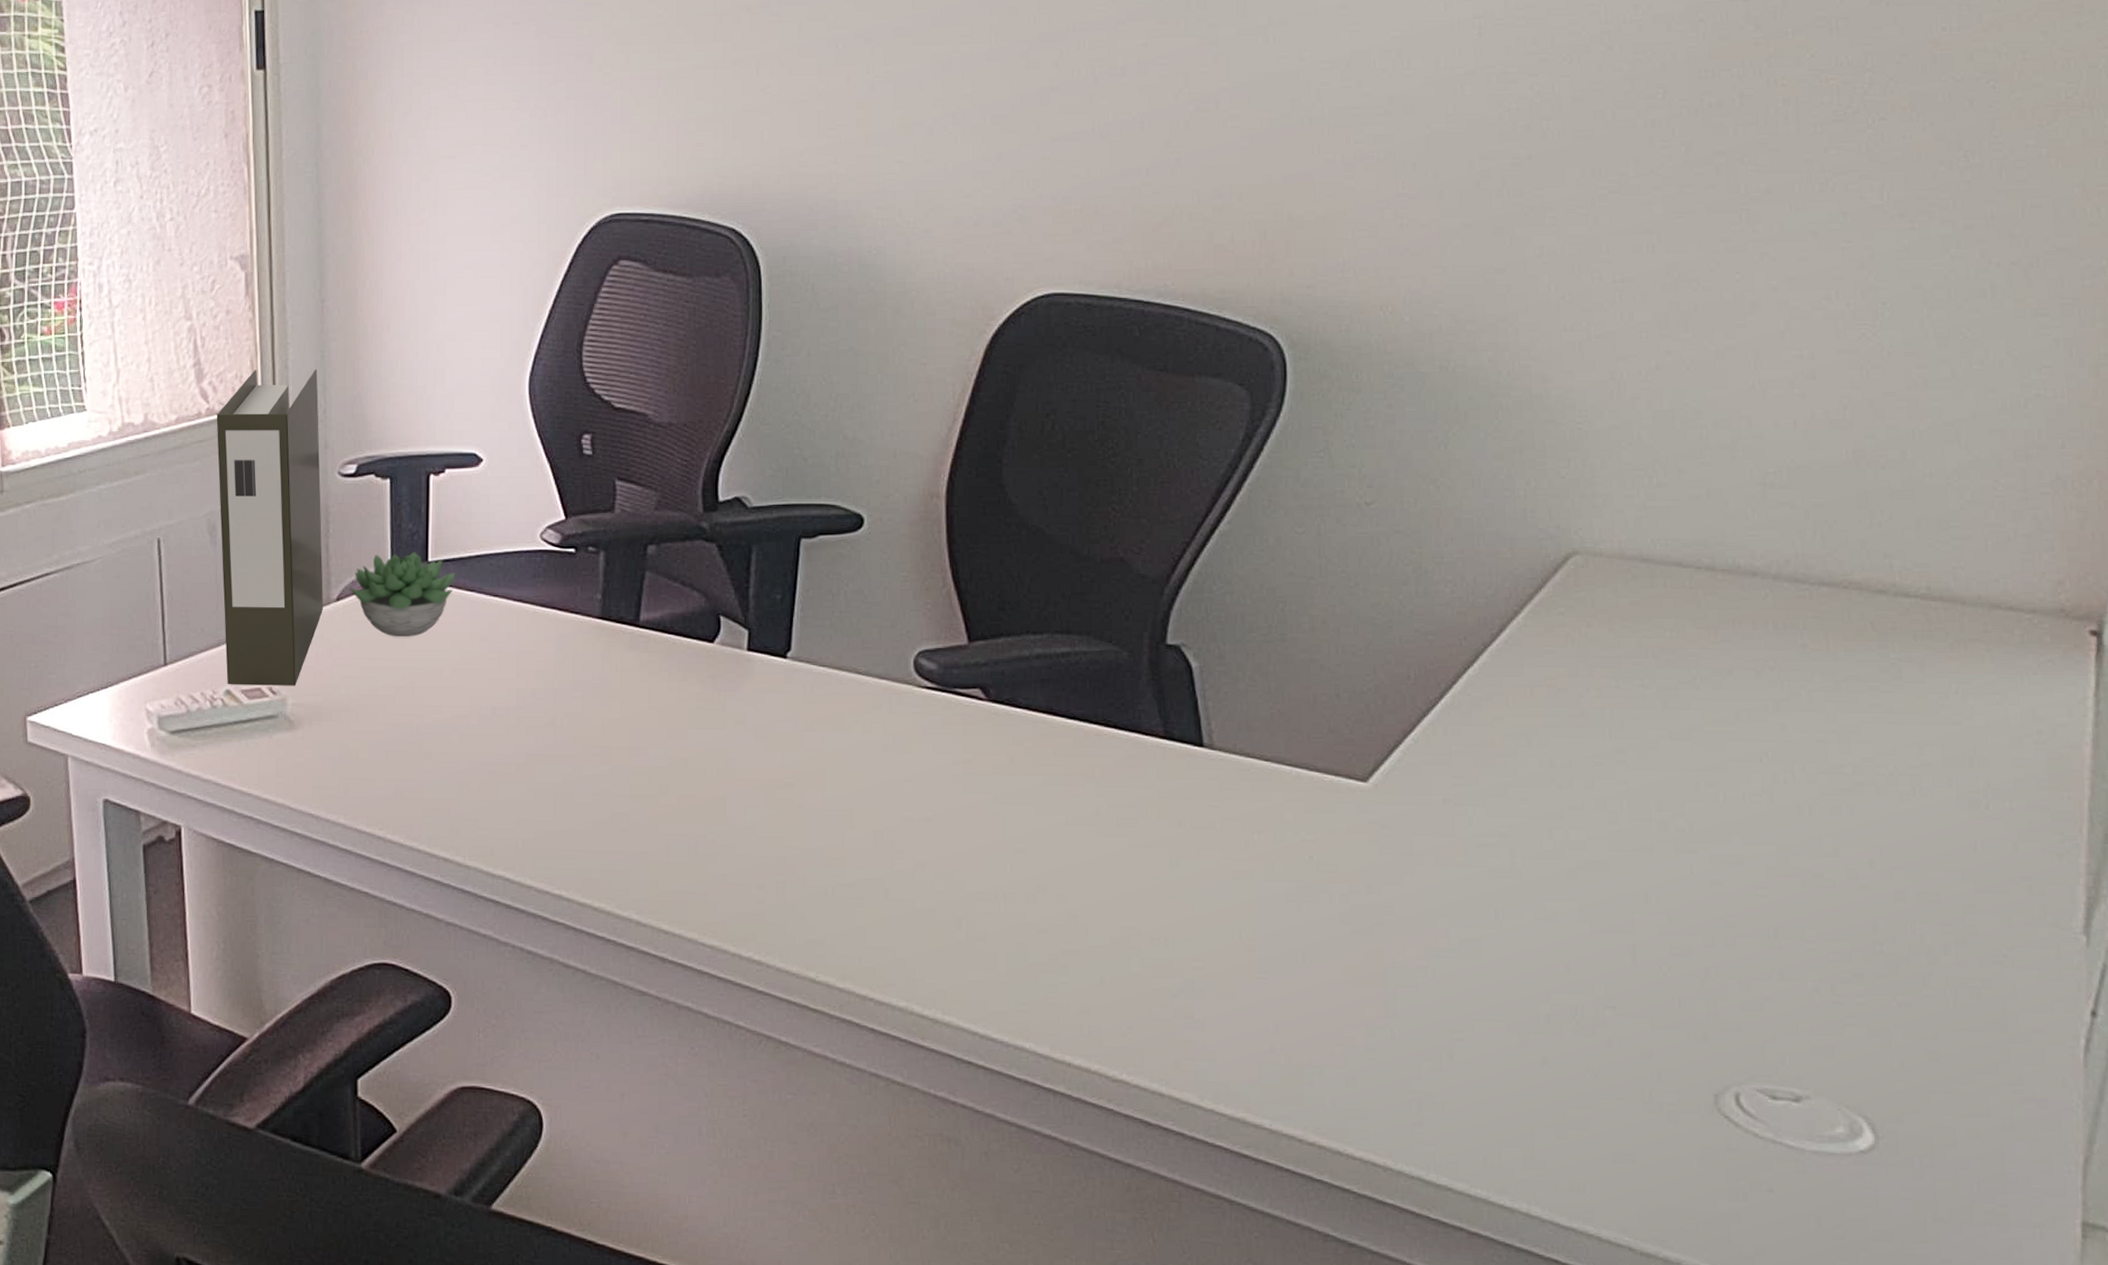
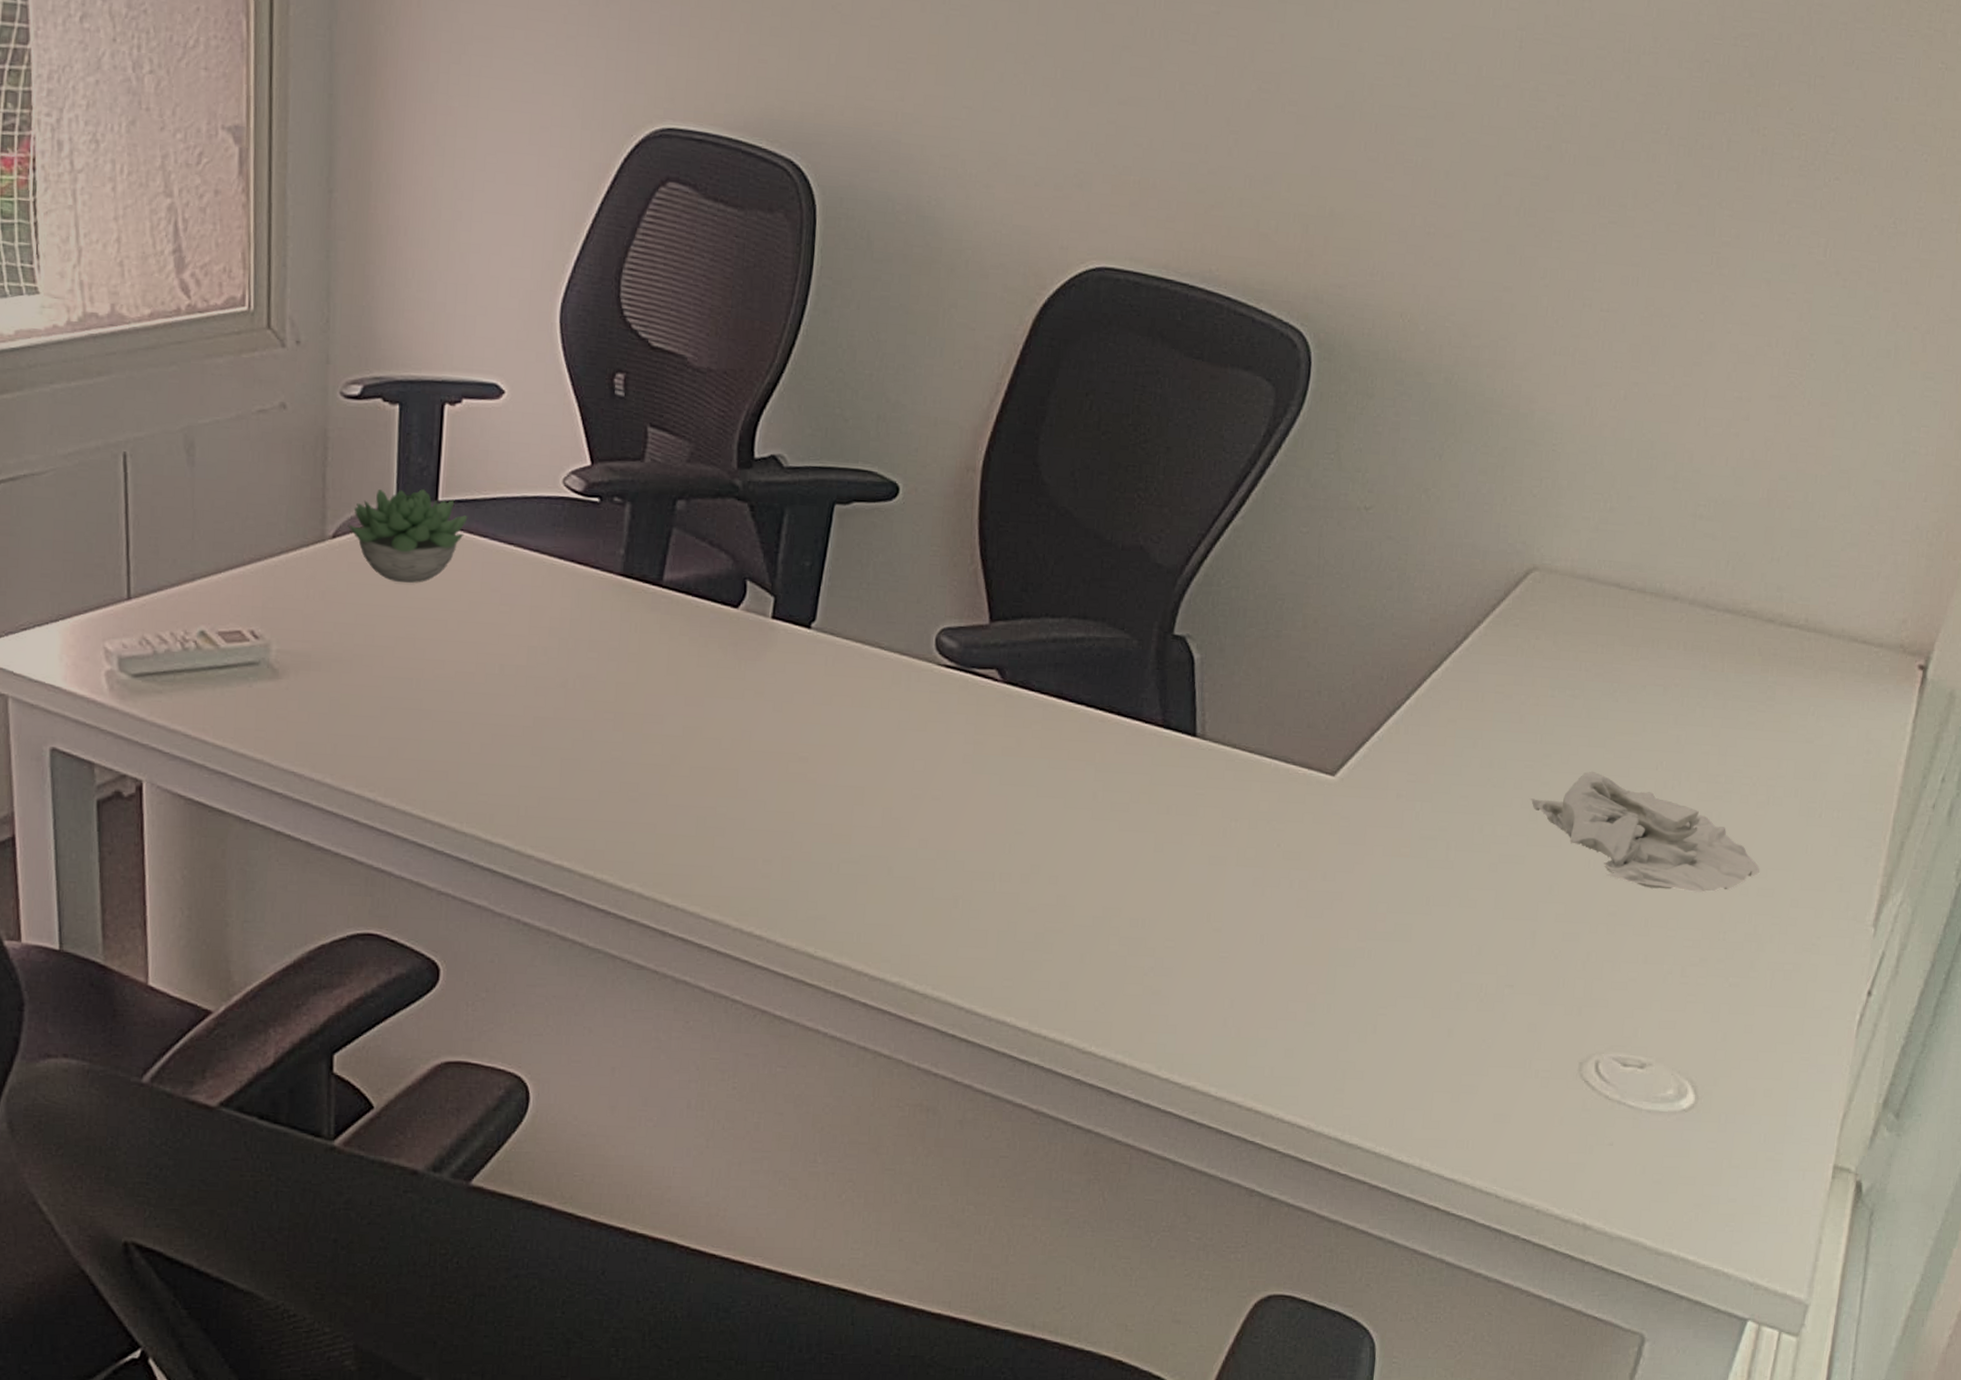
binder: present [216,369,323,686] -> none [198,263,322,631]
tissue: none [1605,766,1915,898] -> present [1529,771,1759,893]

